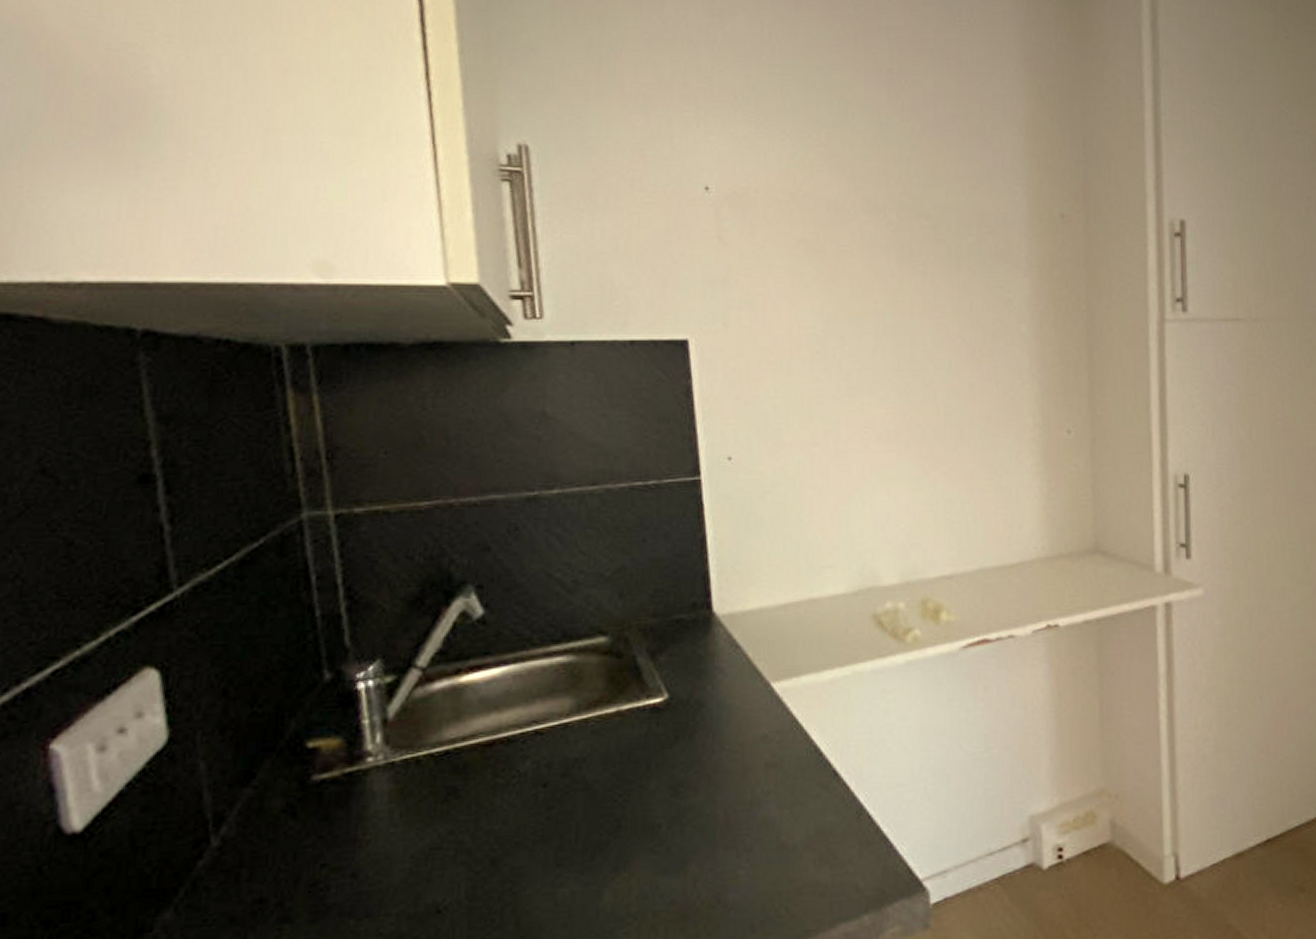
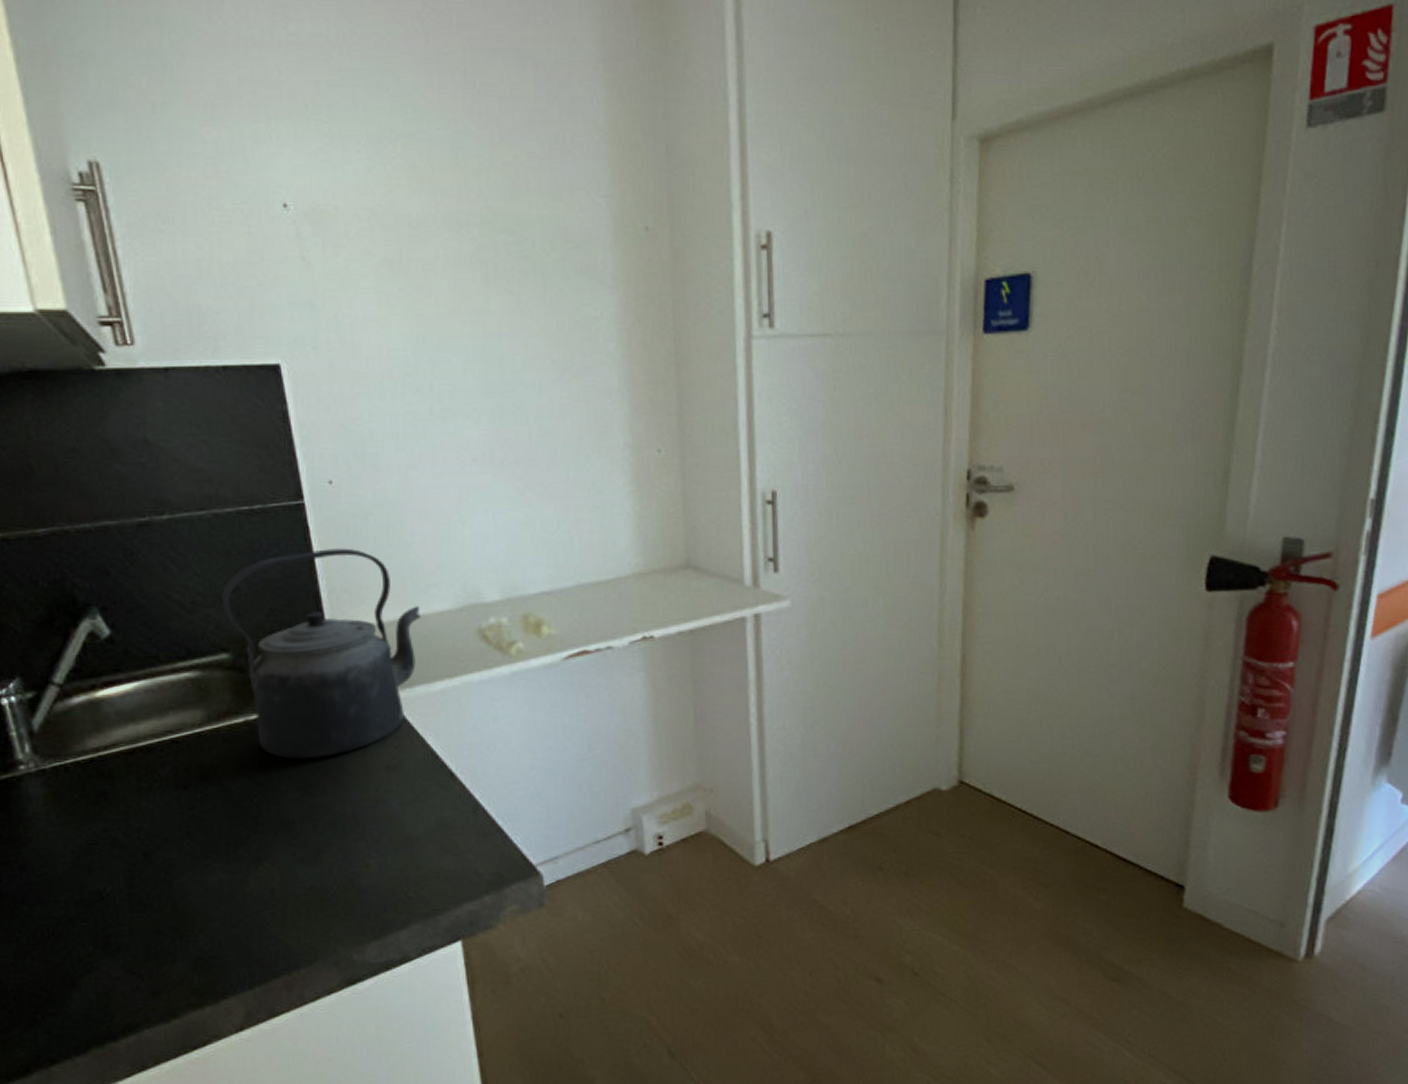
kettle: none [604,526,814,755] -> present [221,548,421,760]

